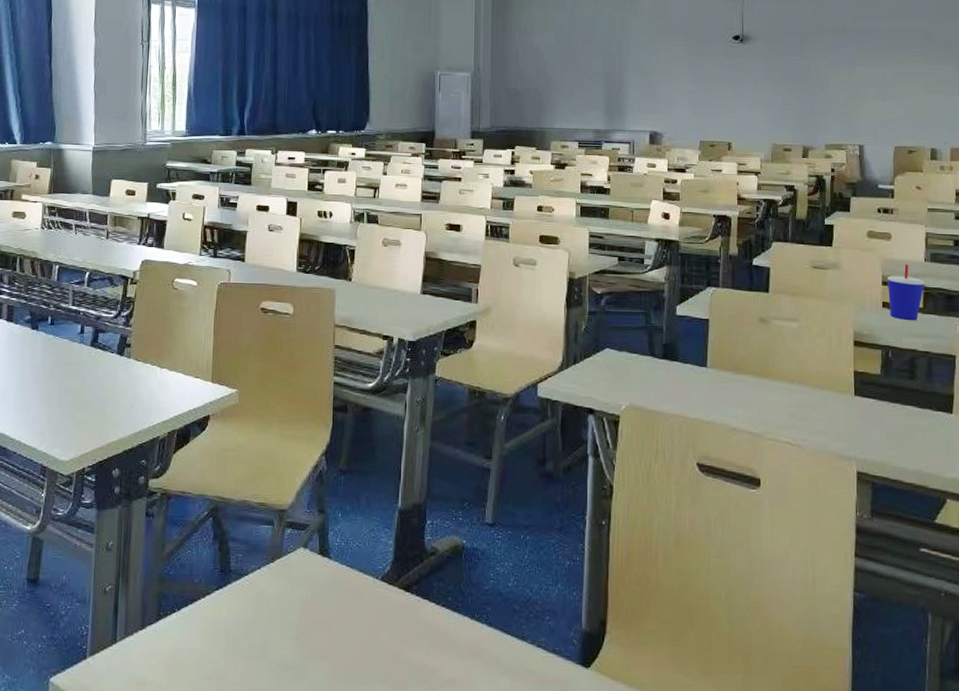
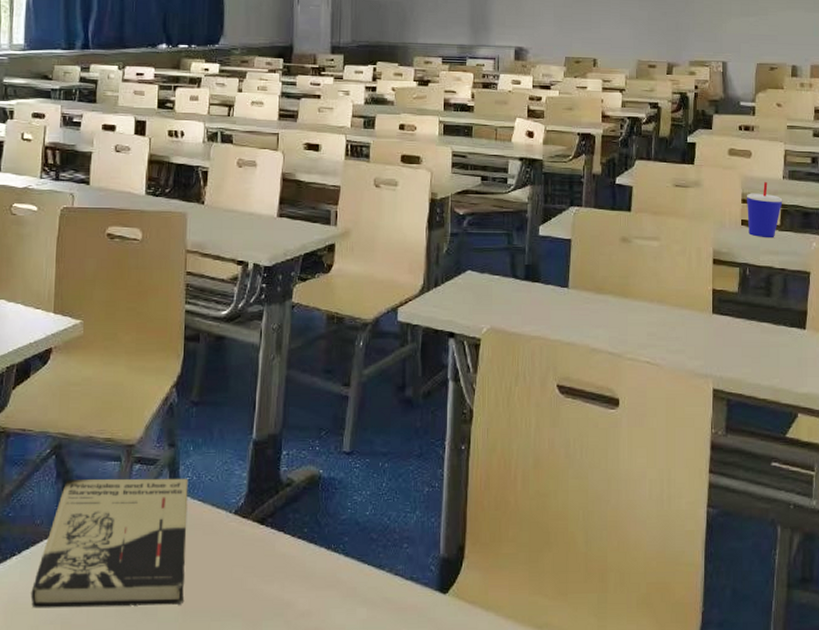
book: none [189,541,337,667] -> present [30,478,189,607]

